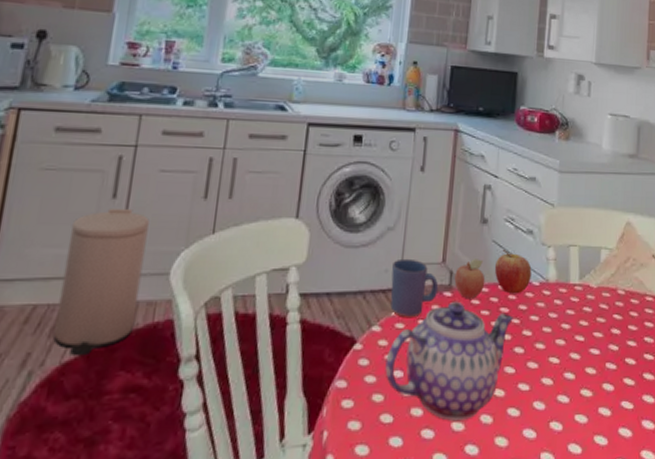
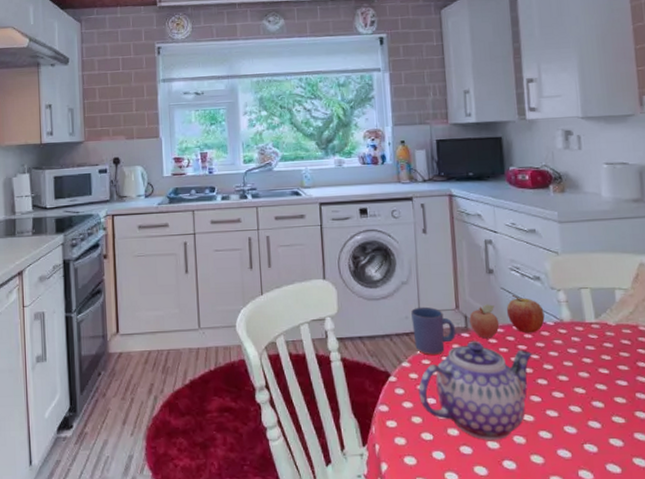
pedal bin: present [53,207,149,357] -> none [162,279,218,386]

